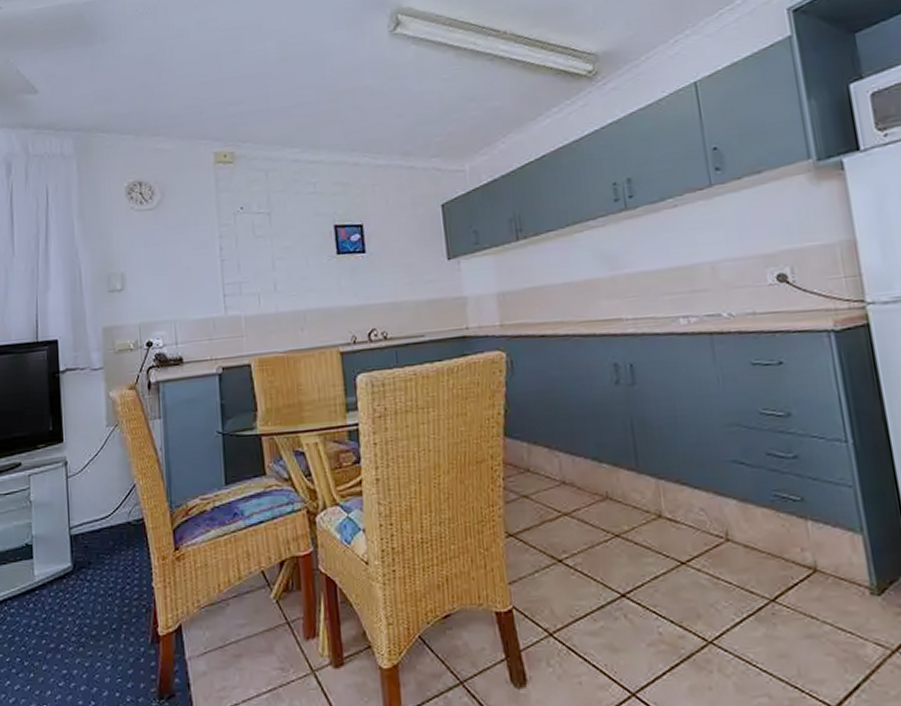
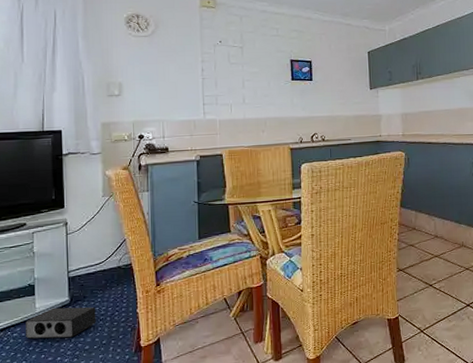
speaker: none [24,576,104,619] -> present [26,306,96,339]

